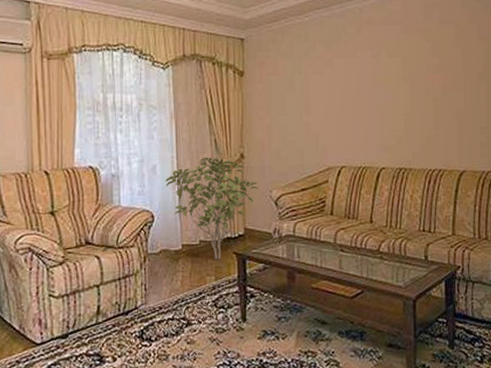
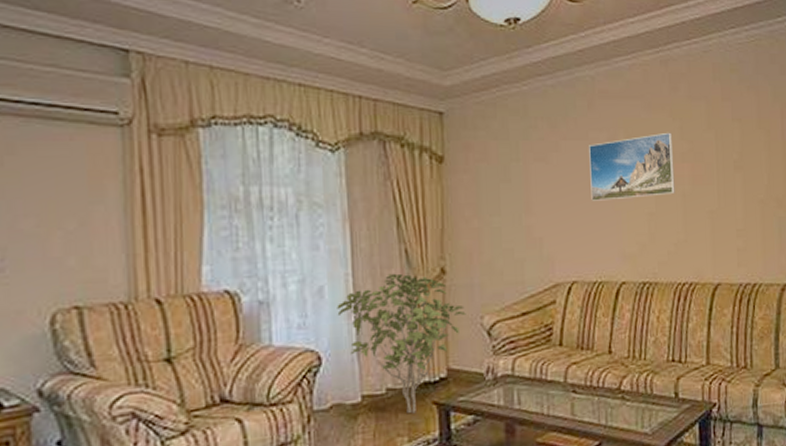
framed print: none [357,50,428,104] -> present [589,132,675,201]

